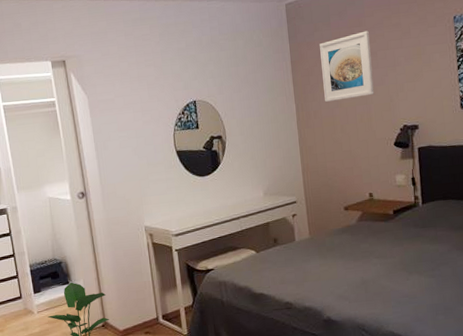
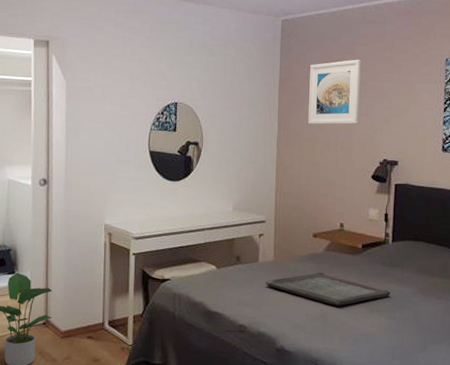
serving tray: none [304,242,427,272] -> present [265,272,391,306]

